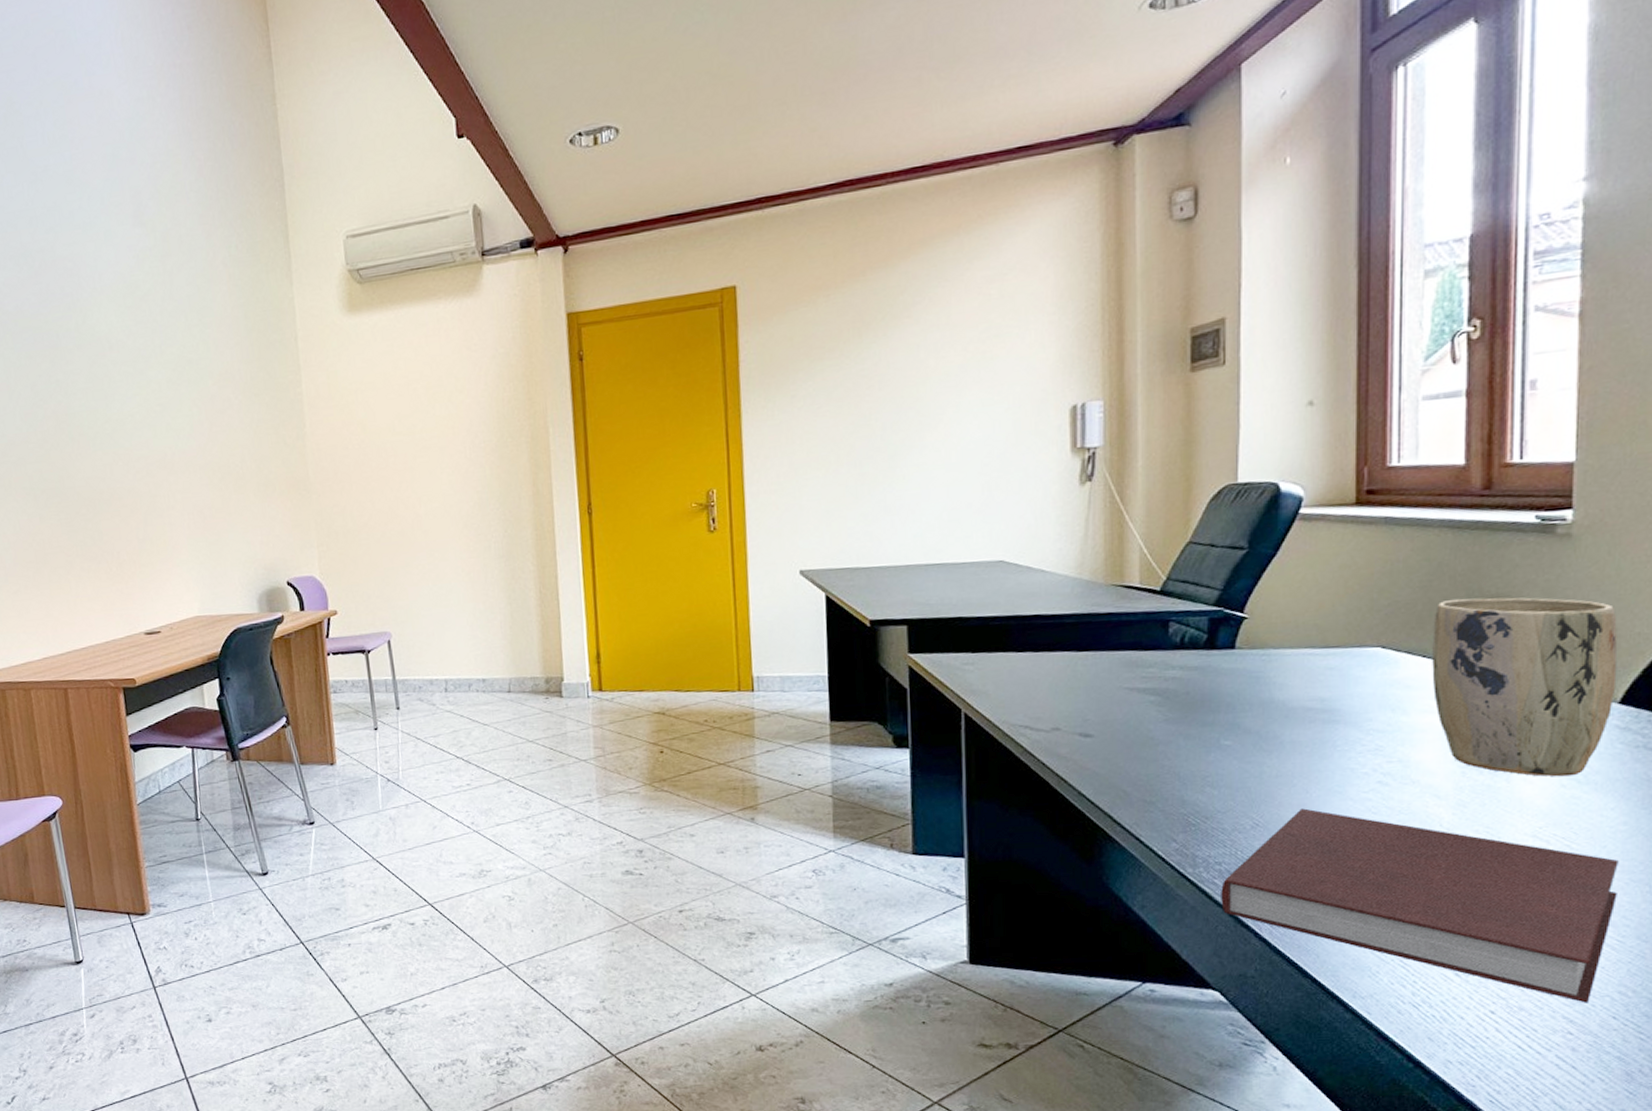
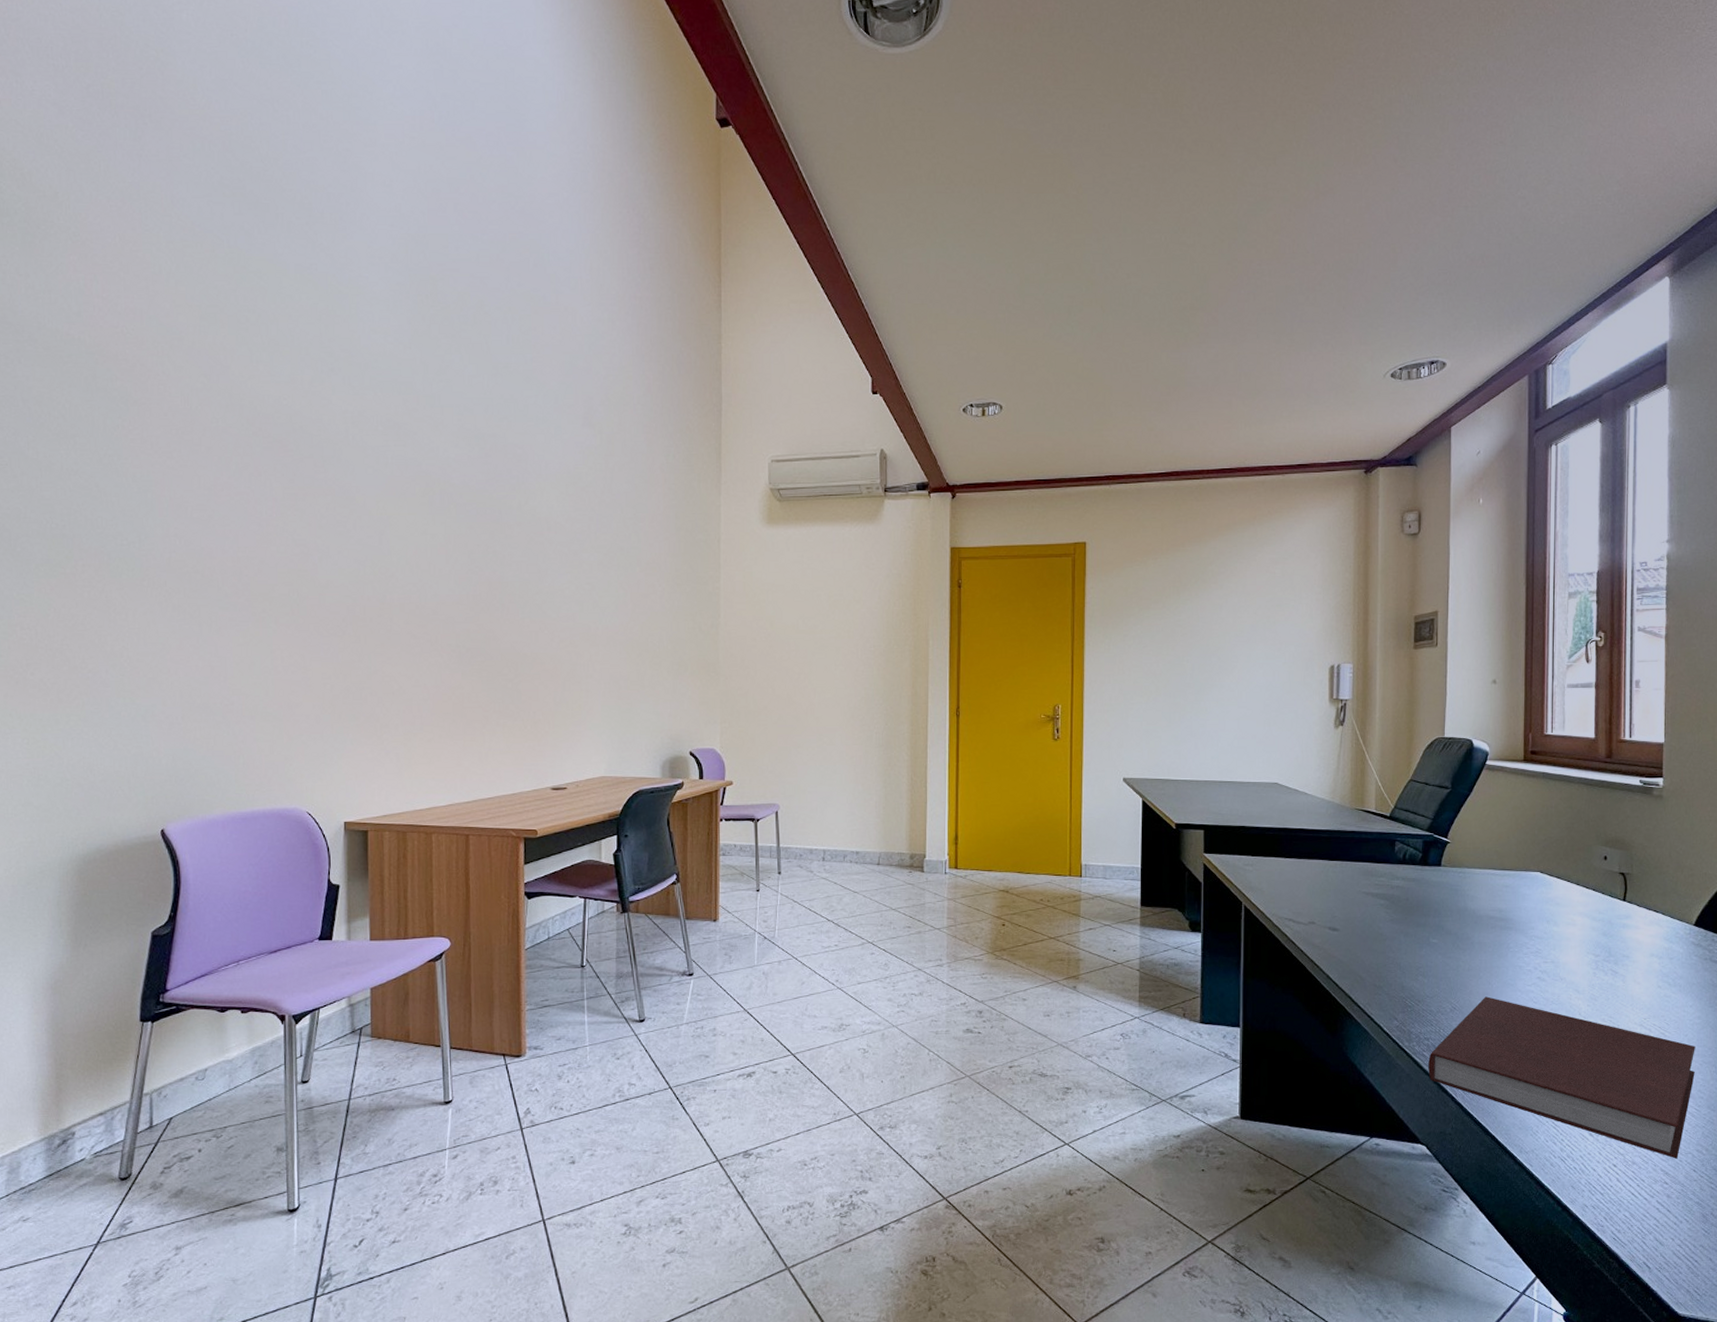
plant pot: present [1432,597,1618,777] -> none [1574,838,1693,980]

